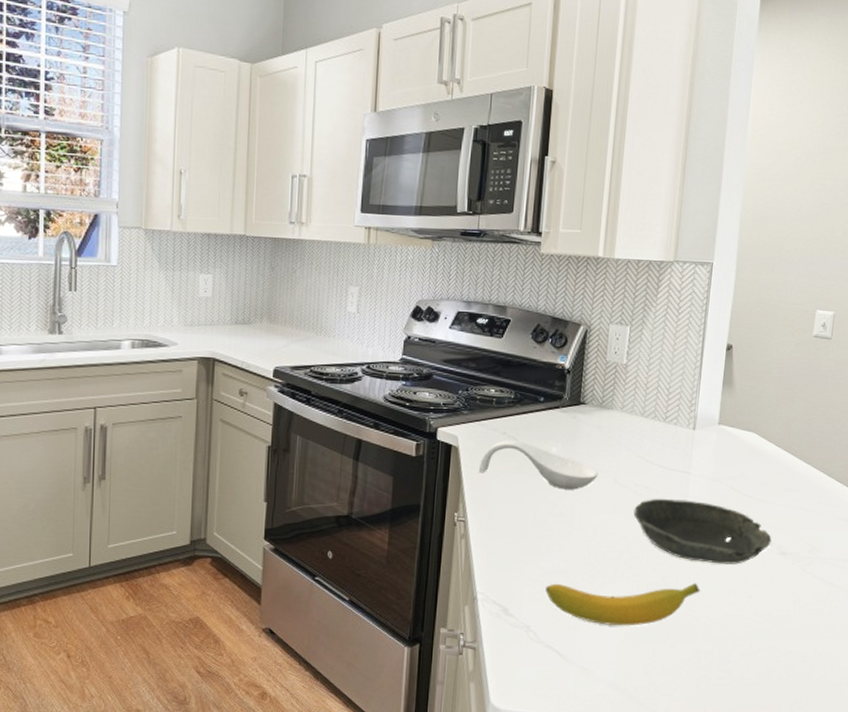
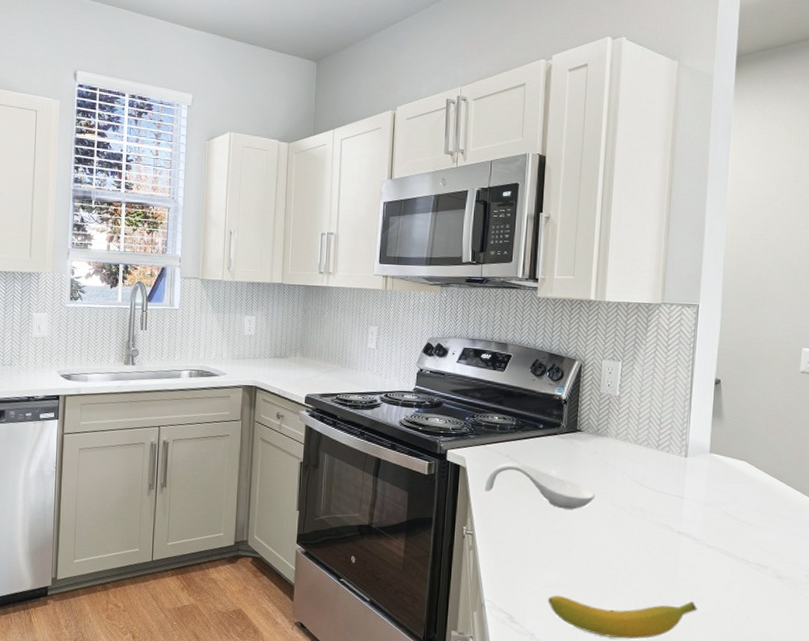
bowl: present [633,498,772,564] -> none [630,520,767,586]

